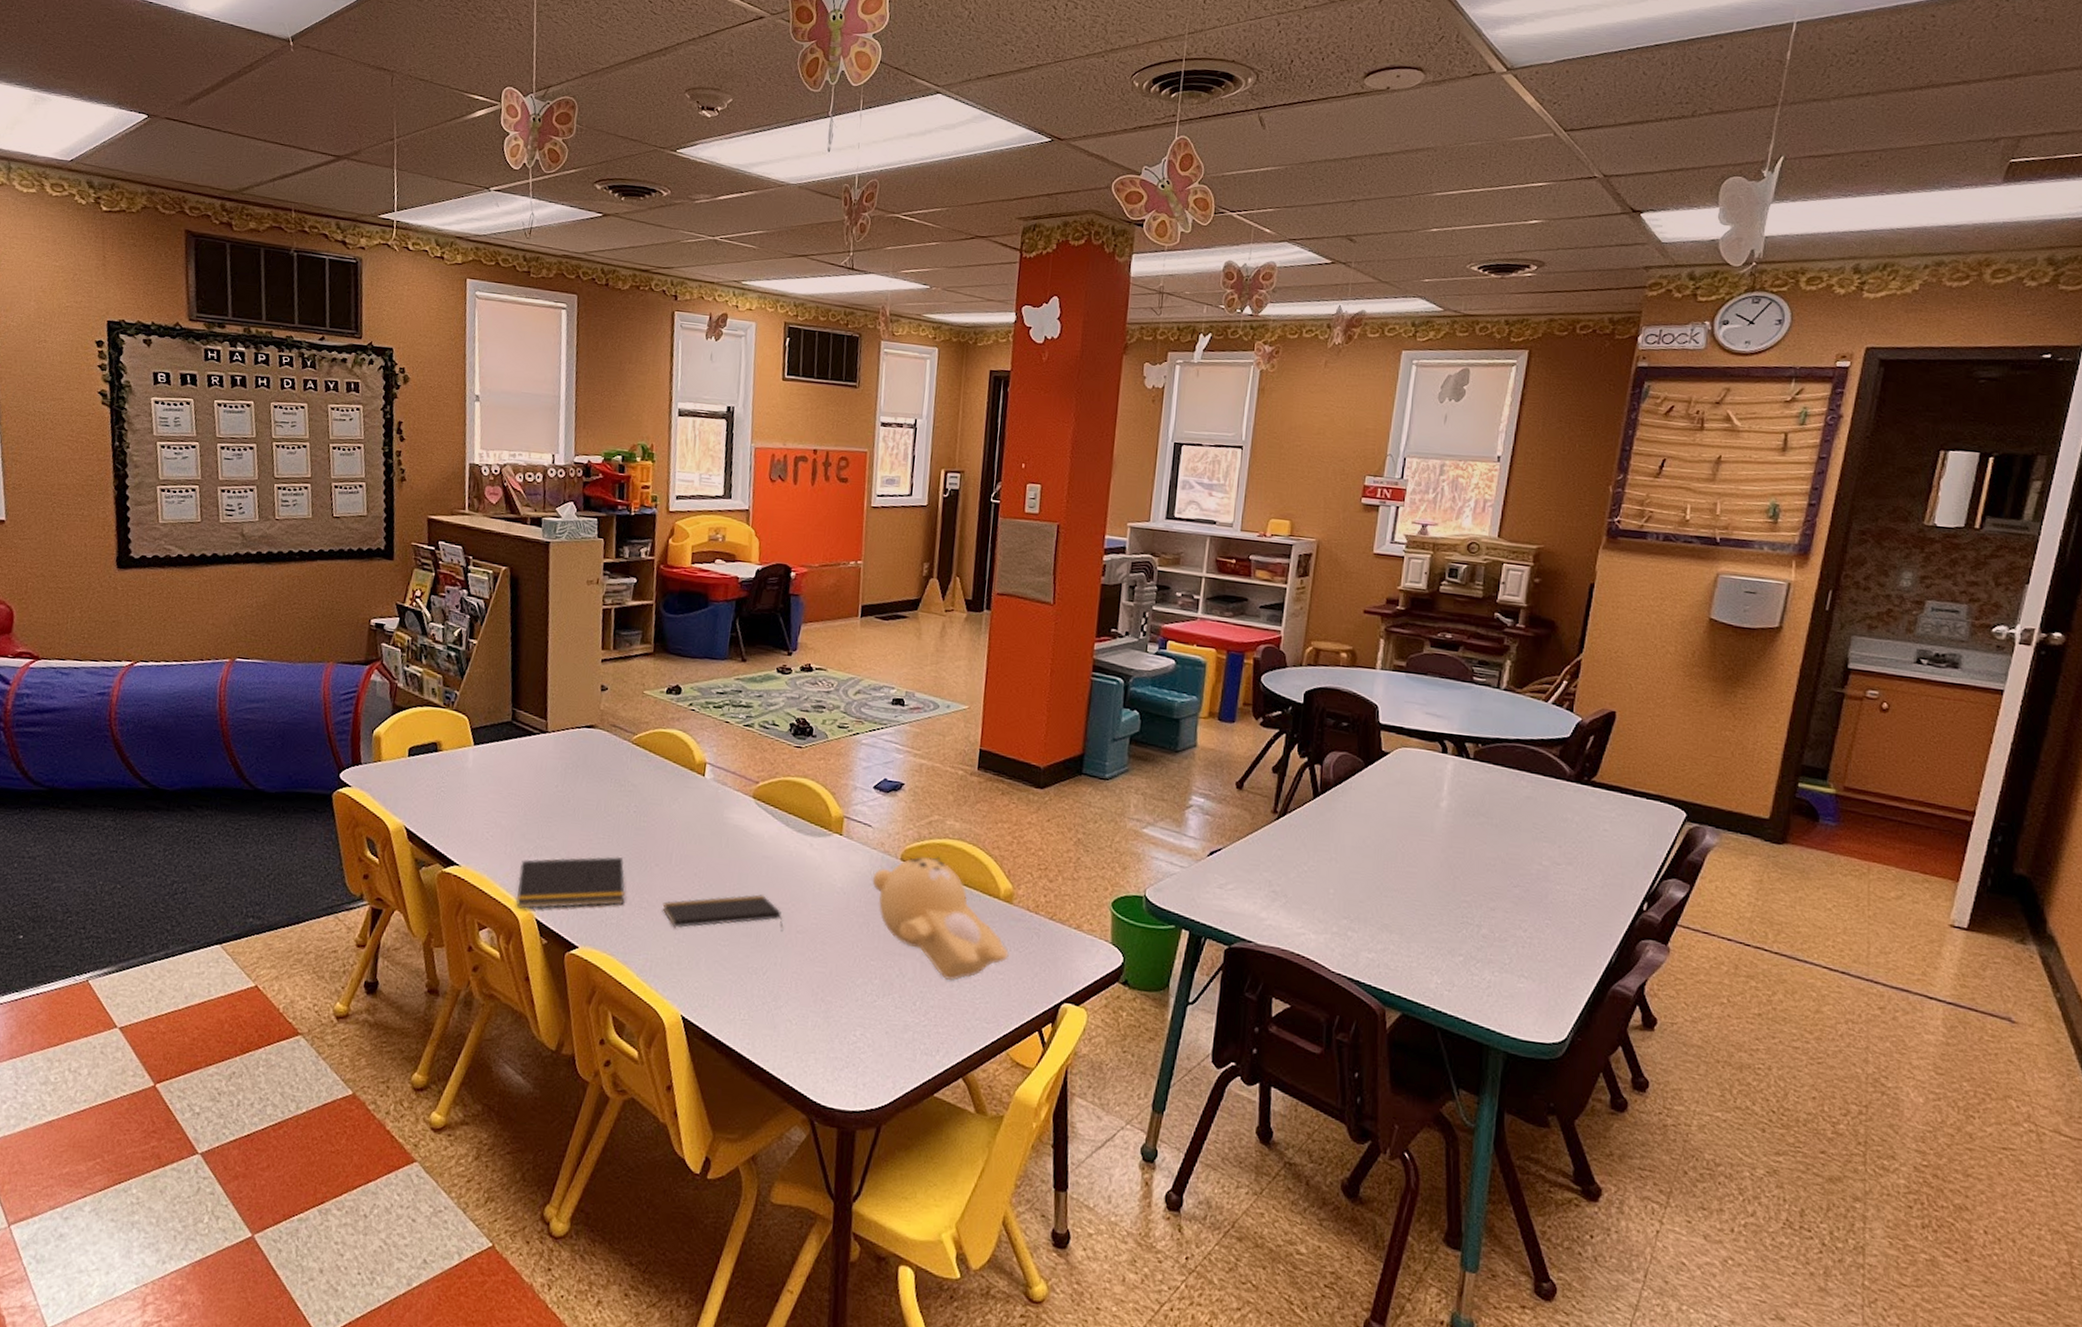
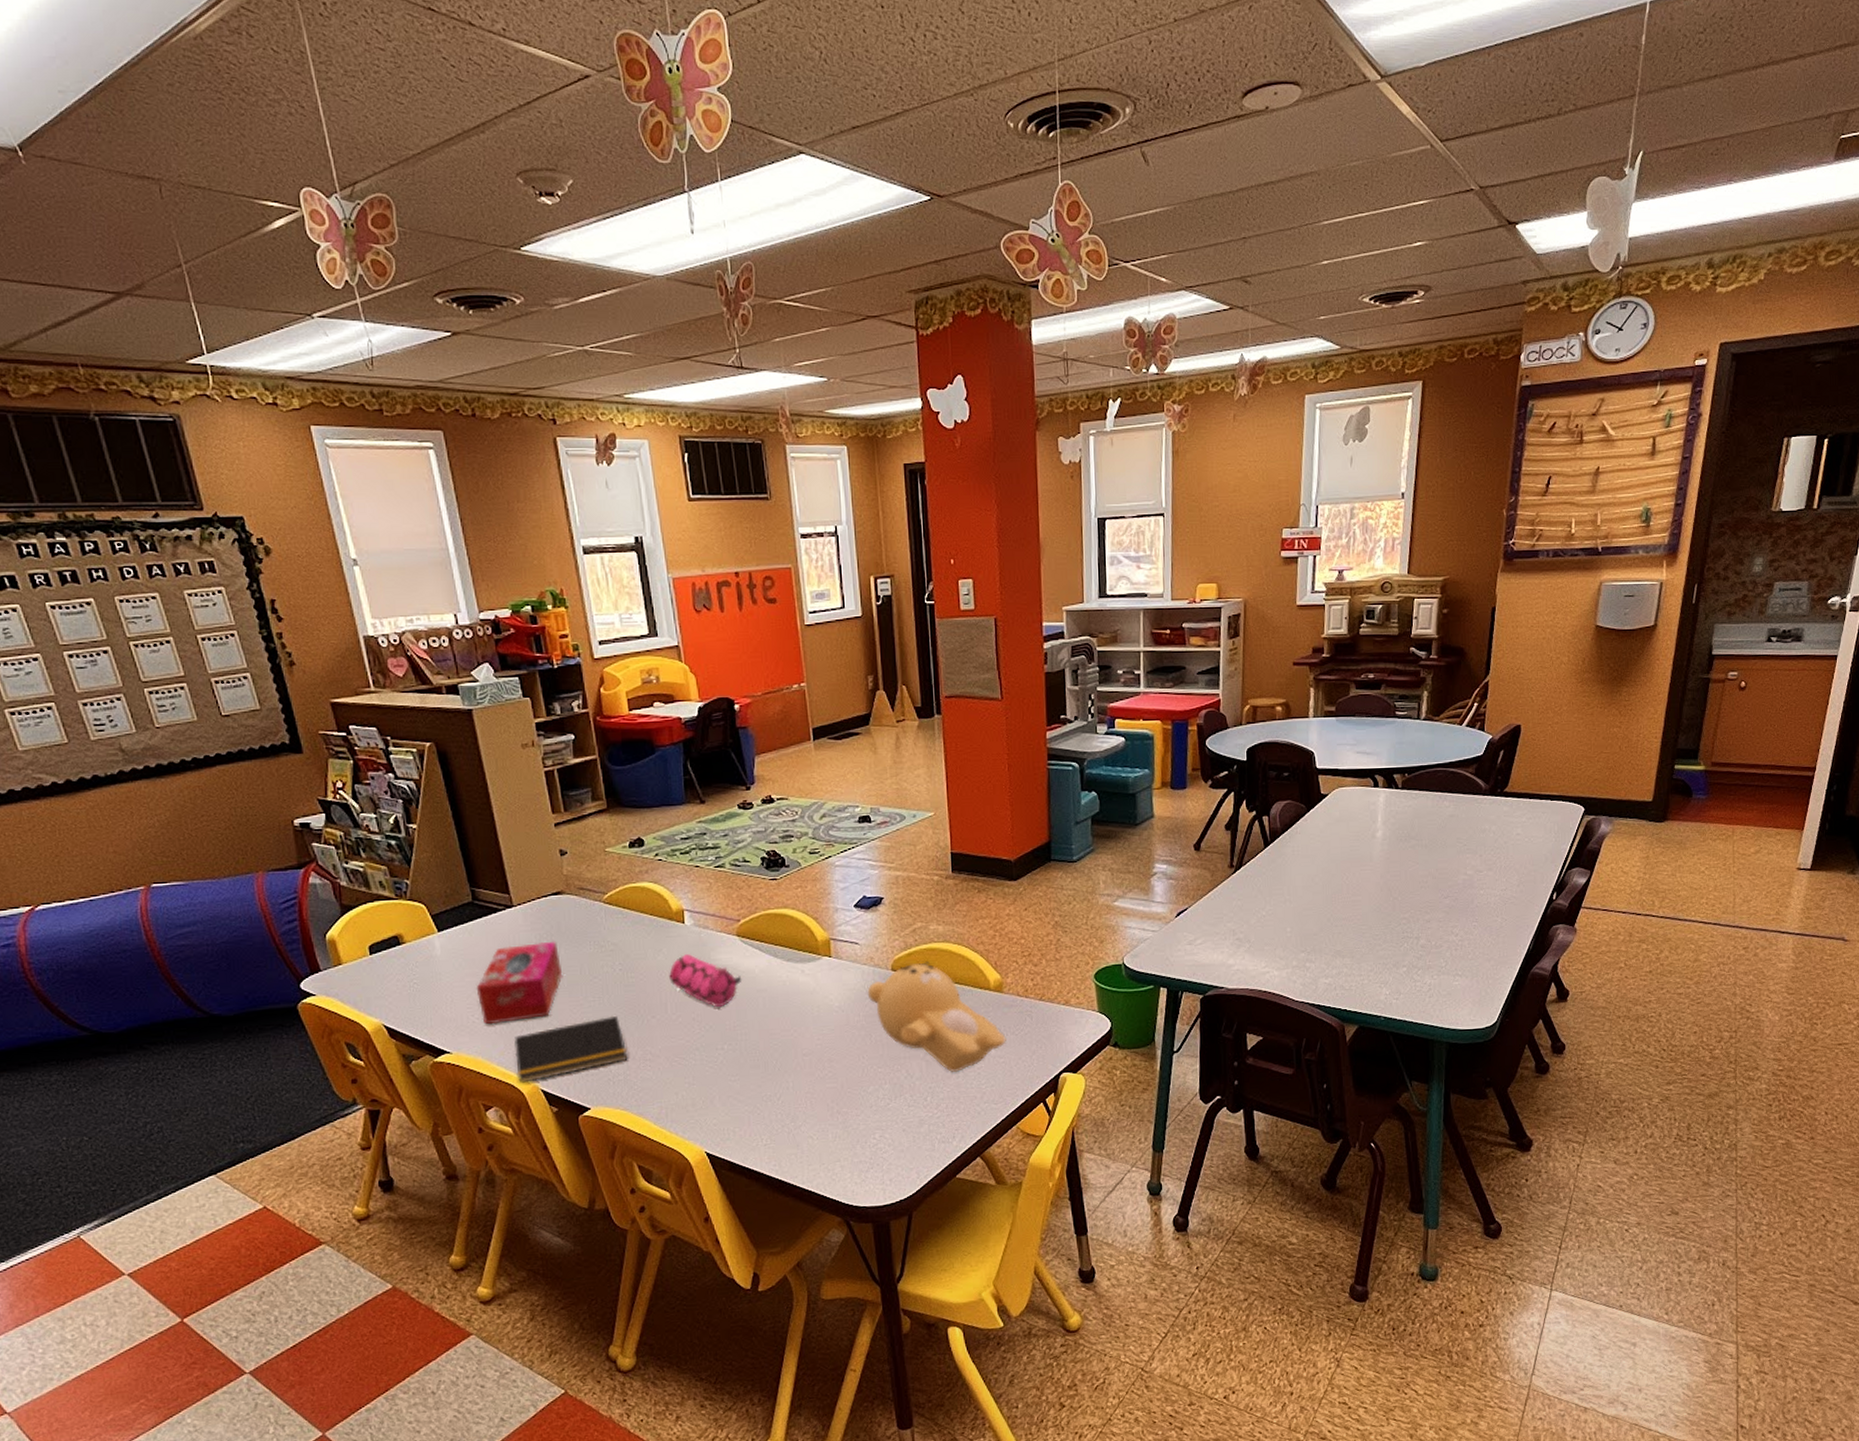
tissue box: none [495,770,581,846] -> present [477,941,563,1025]
notepad: present [662,894,783,932] -> none [666,1027,790,1073]
pencil case: none [679,807,749,868] -> present [669,954,741,1008]

